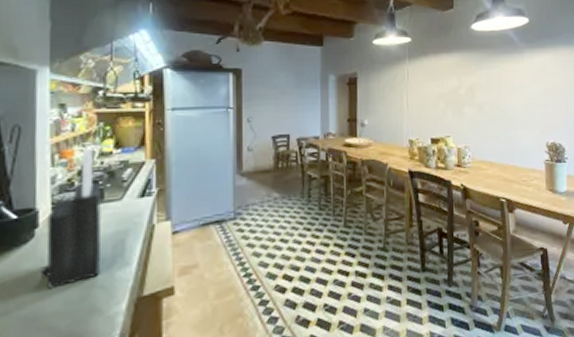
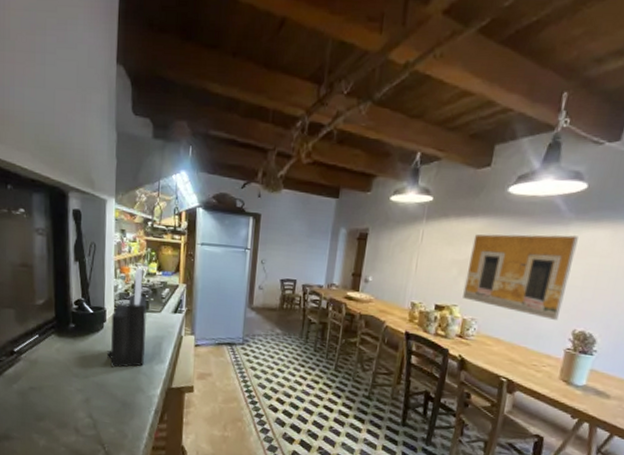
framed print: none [452,61,534,136] -> present [463,234,578,320]

